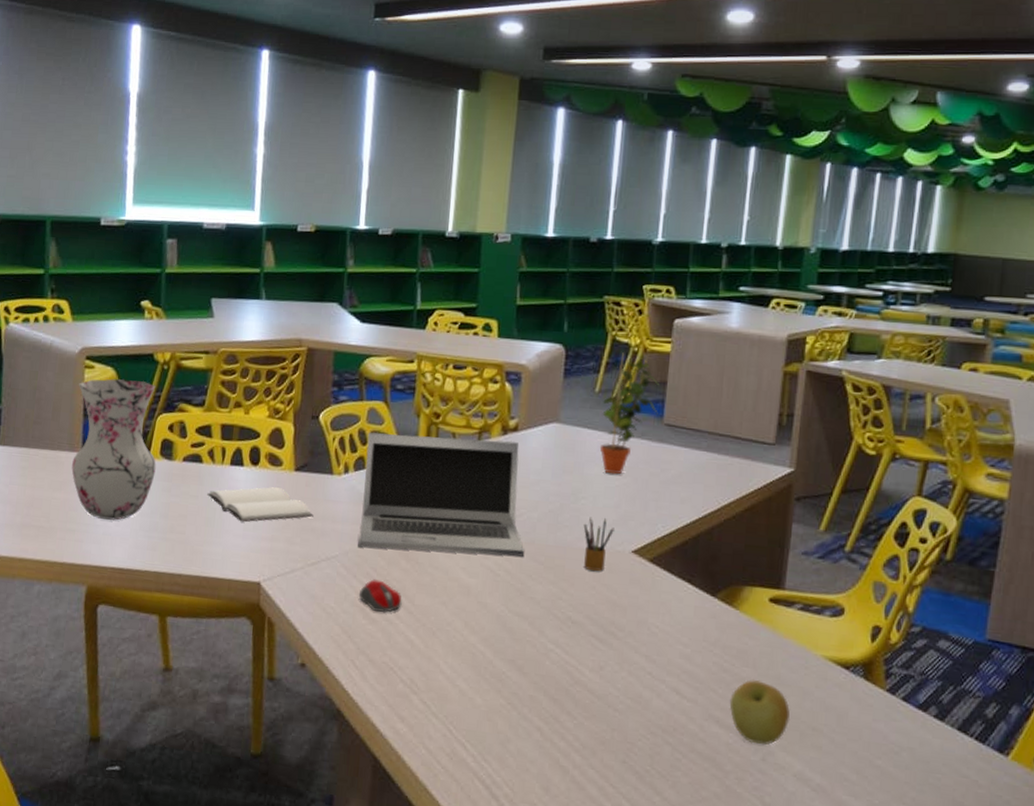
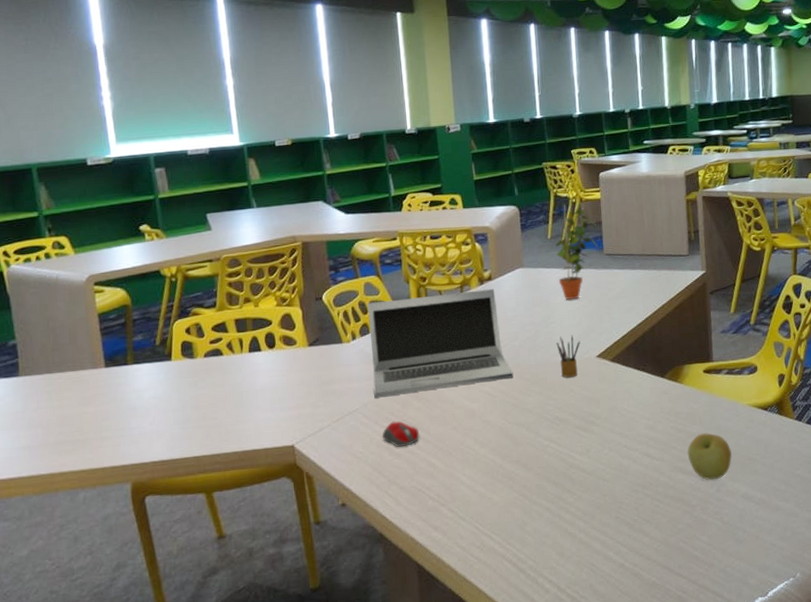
vase: present [71,379,156,521] -> none [90,295,180,422]
book: present [207,486,314,523] -> none [232,362,332,398]

